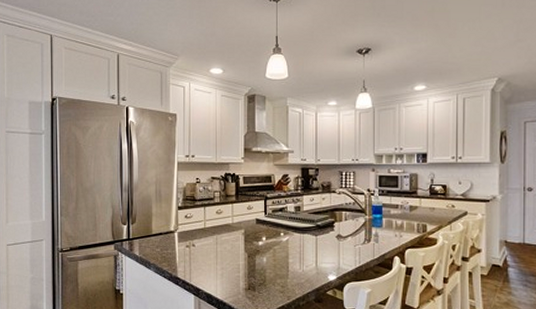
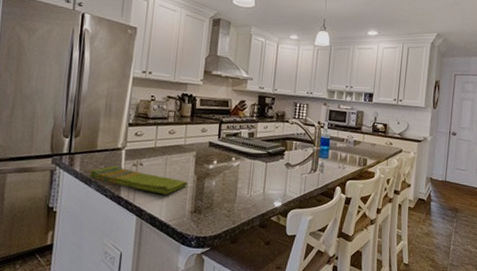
dish towel: none [148,247,240,273] -> present [89,165,189,195]

